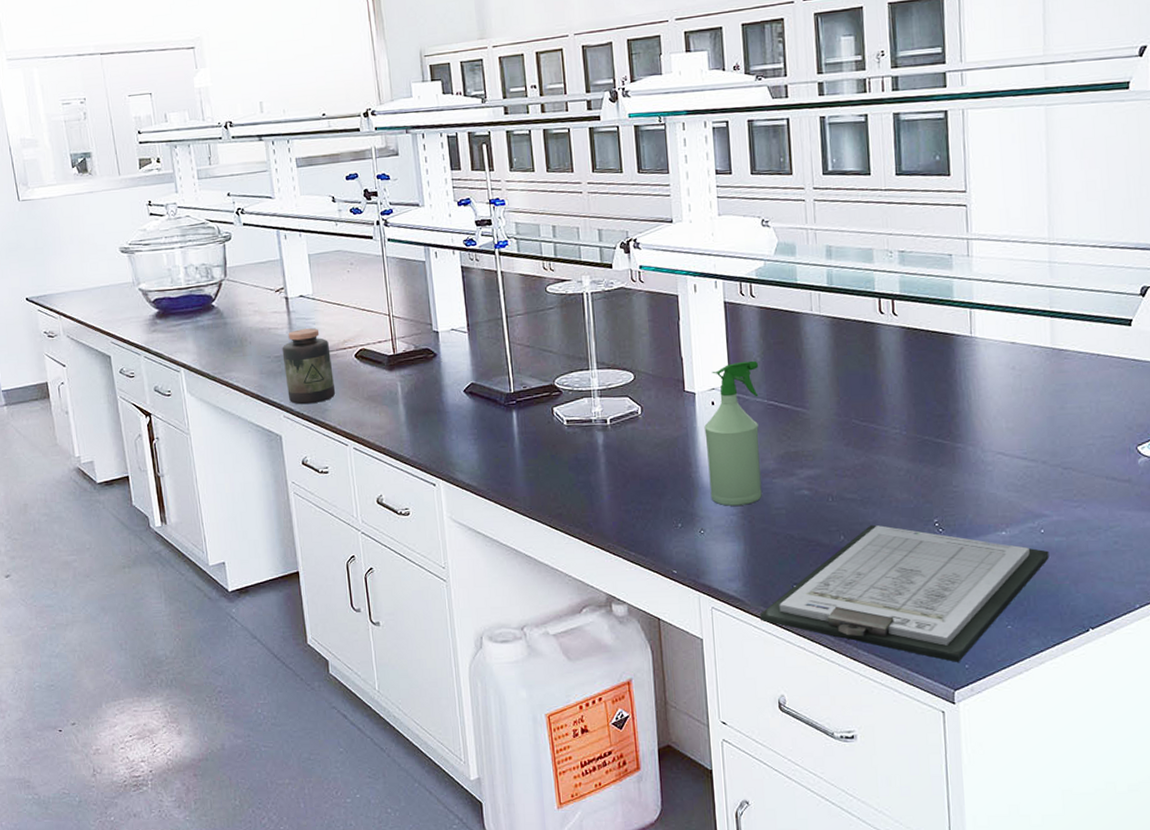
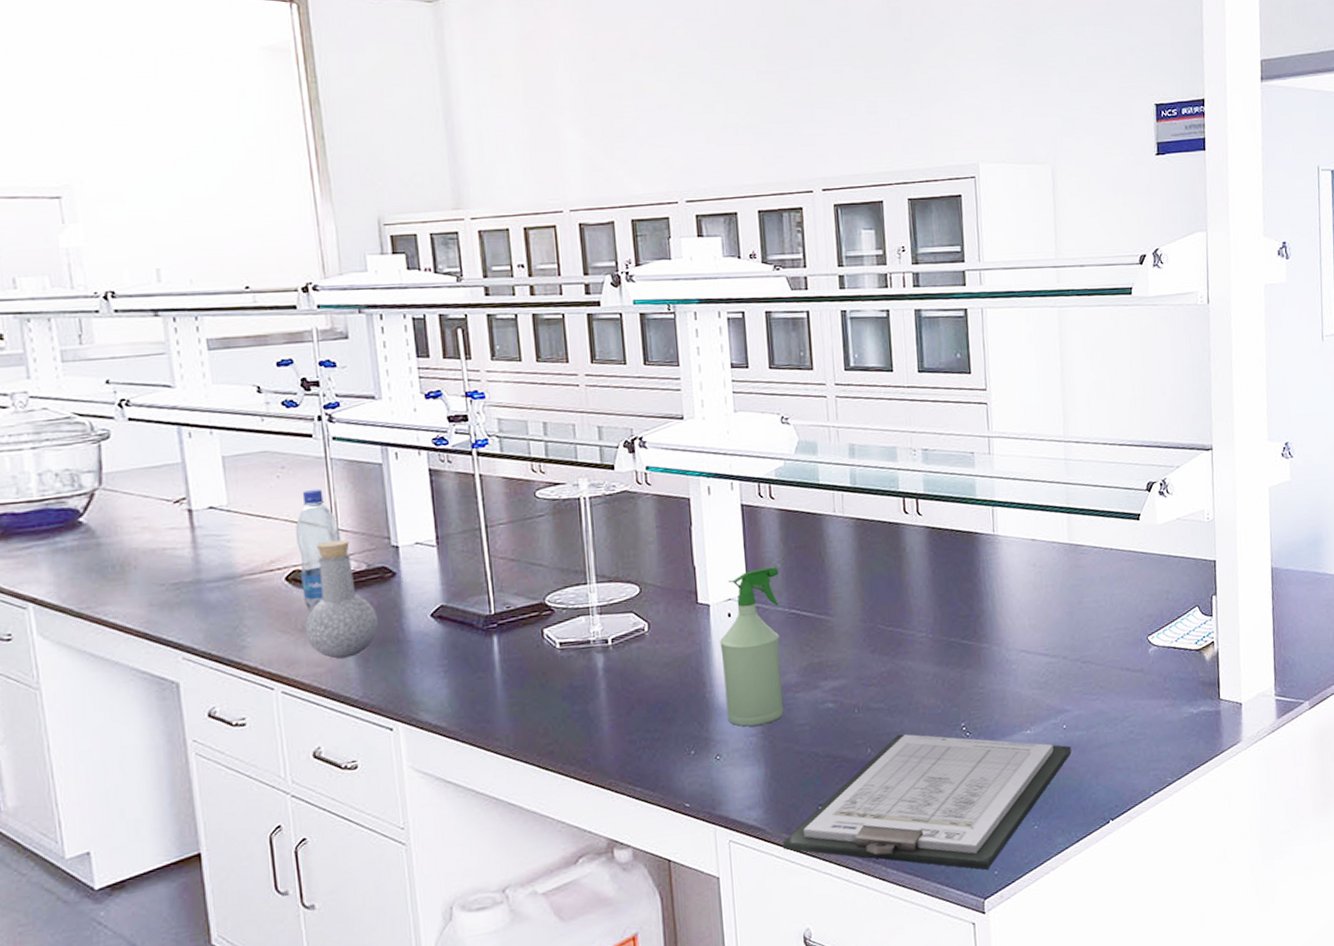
jar: present [282,328,336,405] -> none [182,546,258,643]
bottle: none [362,282,394,385] -> present [296,488,340,614]
flask: none [369,325,424,424] -> present [304,539,378,659]

